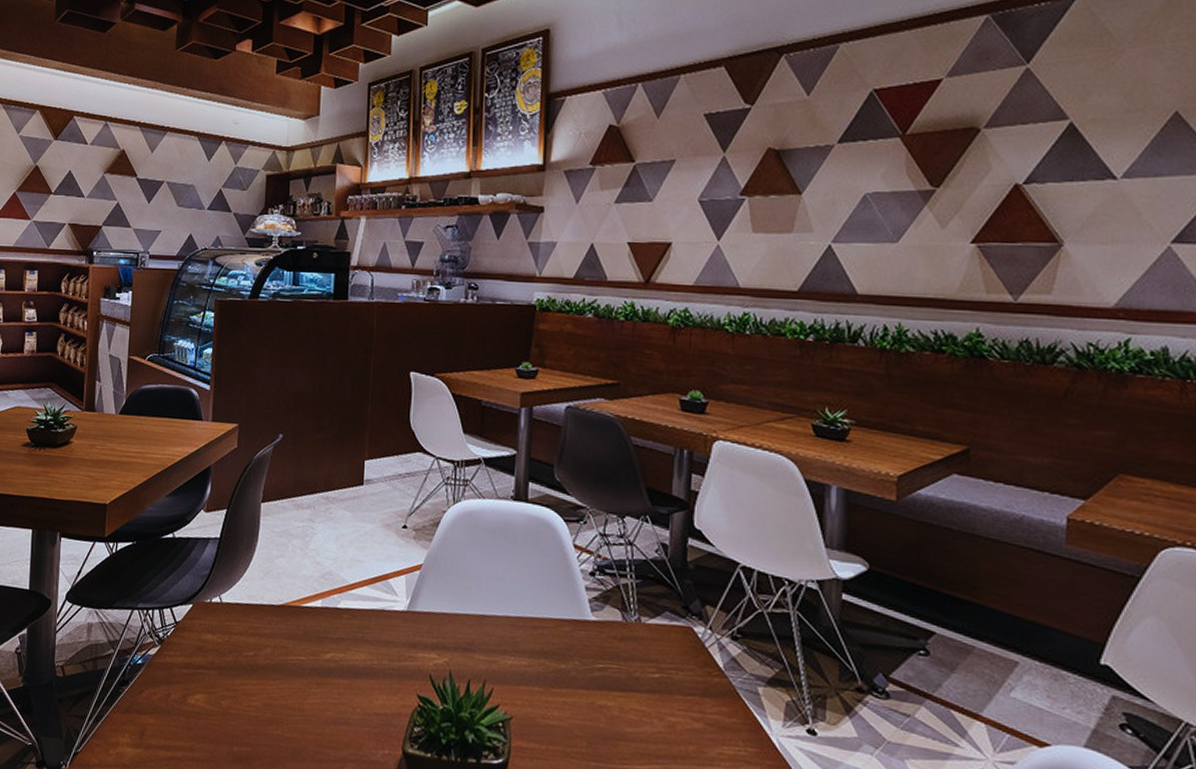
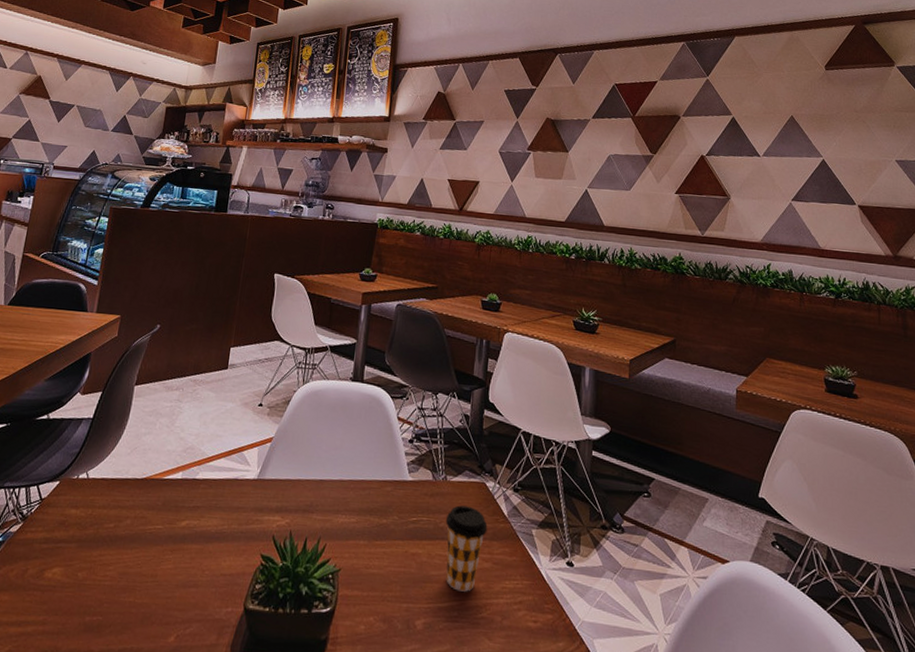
coffee cup: none [641,653,697,755] -> present [445,505,488,592]

